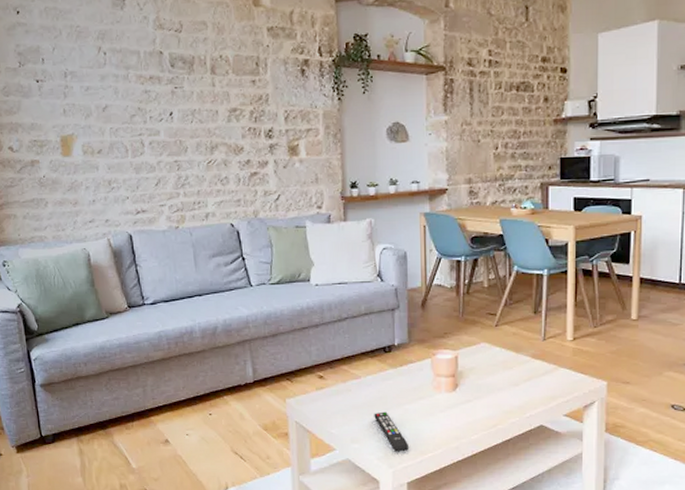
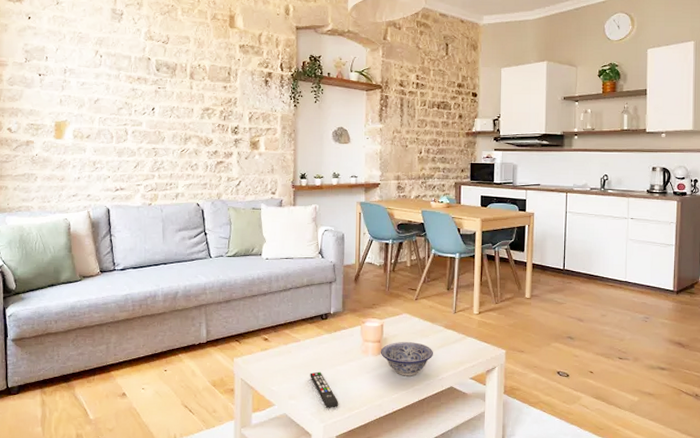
bowl: none [455,375,518,415] -> present [380,342,433,376]

